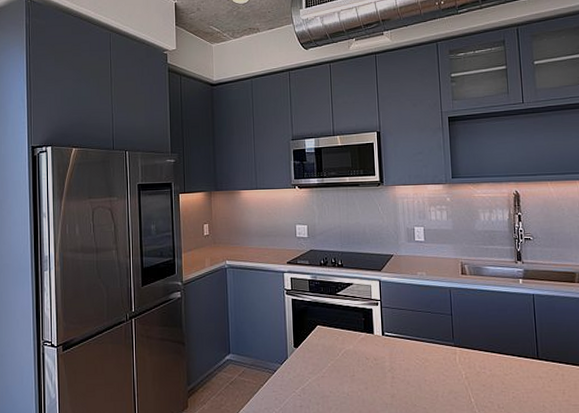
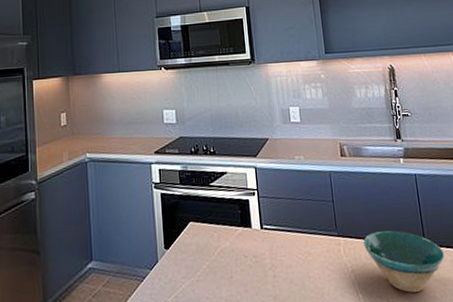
bowl: none [478,344,556,400] -> present [363,230,444,293]

